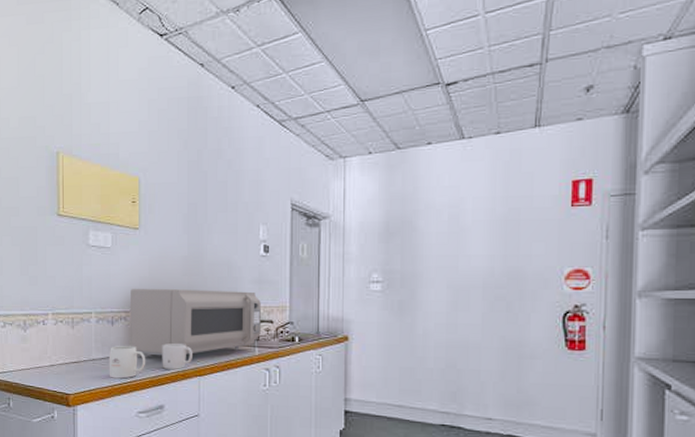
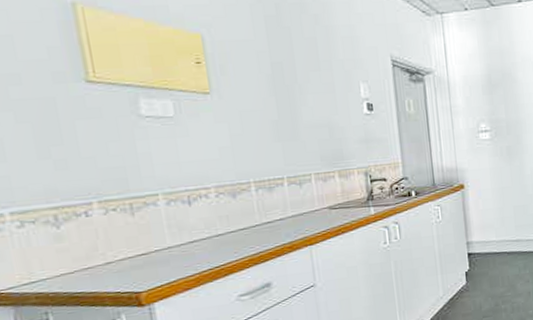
mug: present [109,346,146,379] -> none [190,225,242,265]
microwave: present [129,289,261,358] -> none [209,152,375,236]
mug: present [162,343,192,370] -> none [259,214,300,244]

